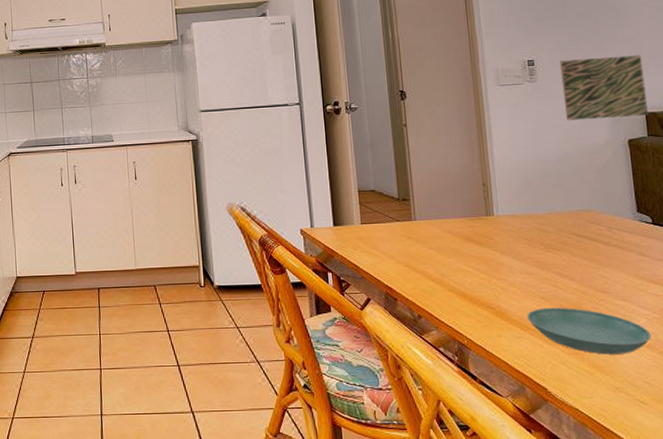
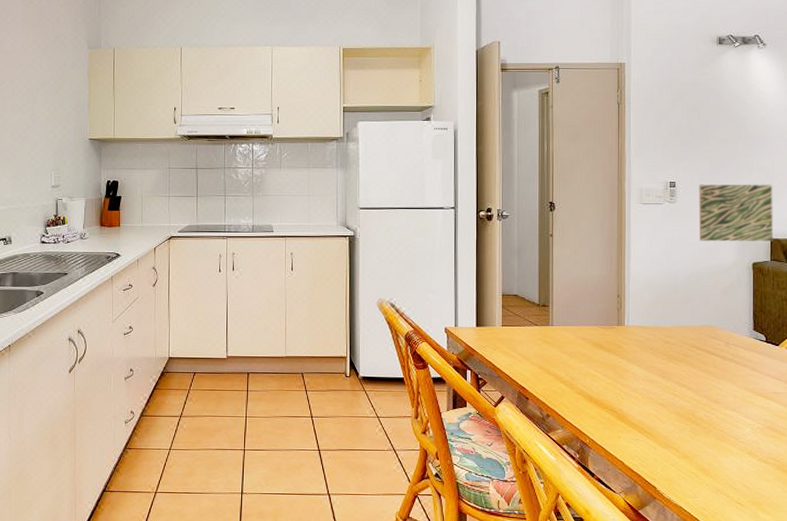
saucer: present [527,307,651,355] -> none [645,413,754,459]

